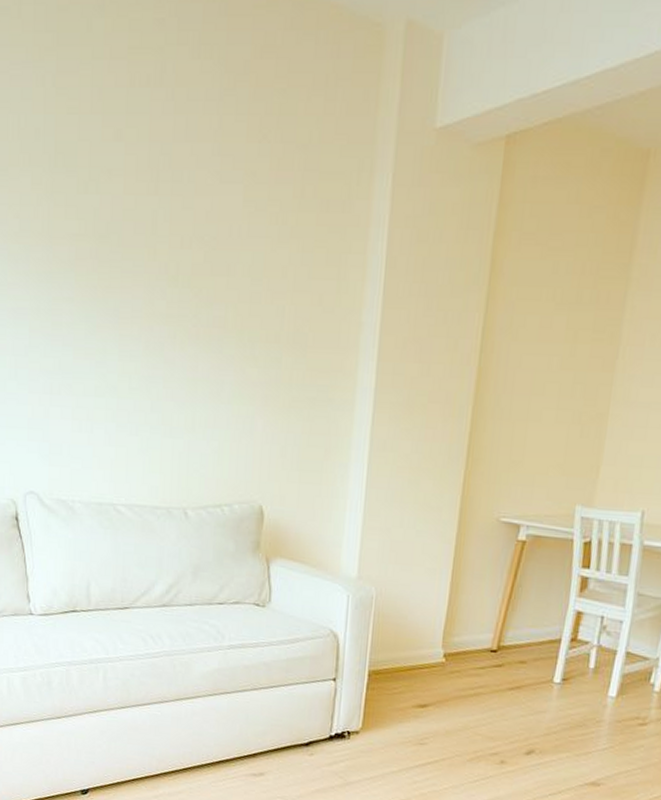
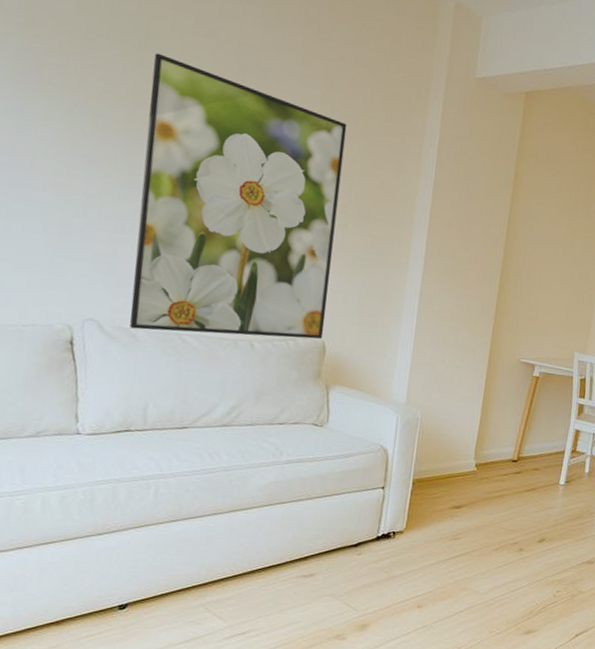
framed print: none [64,173,275,503] -> present [130,53,347,339]

